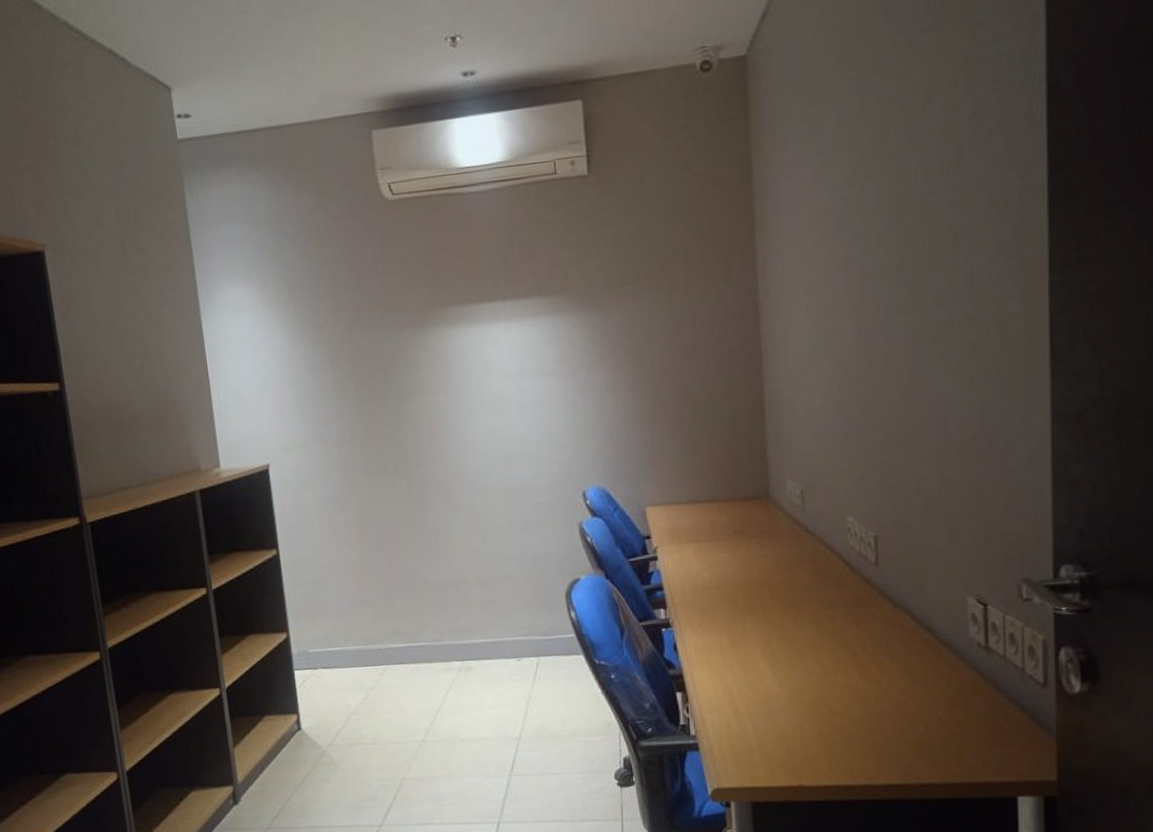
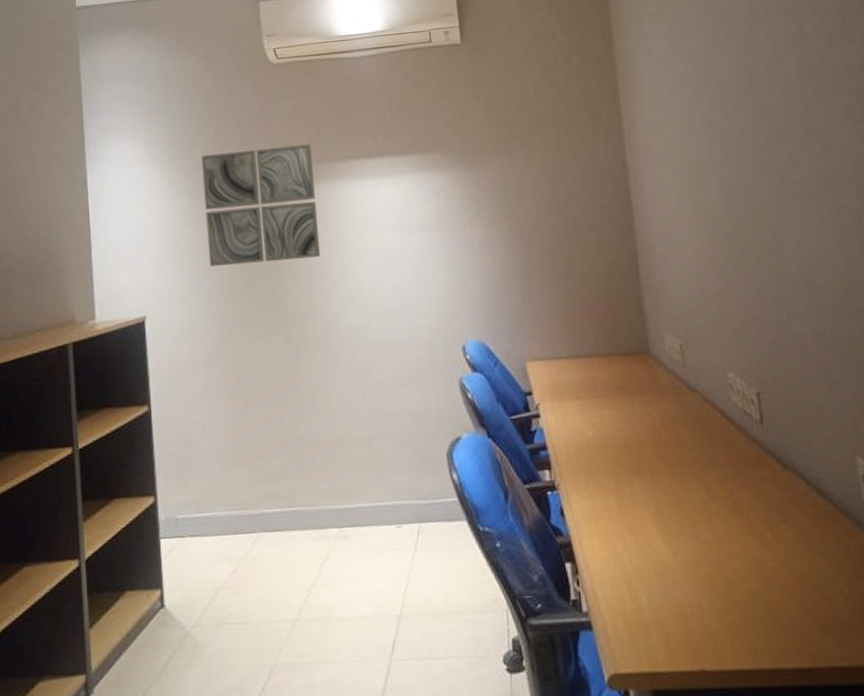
wall art: none [316,287,442,415] -> present [201,144,321,267]

